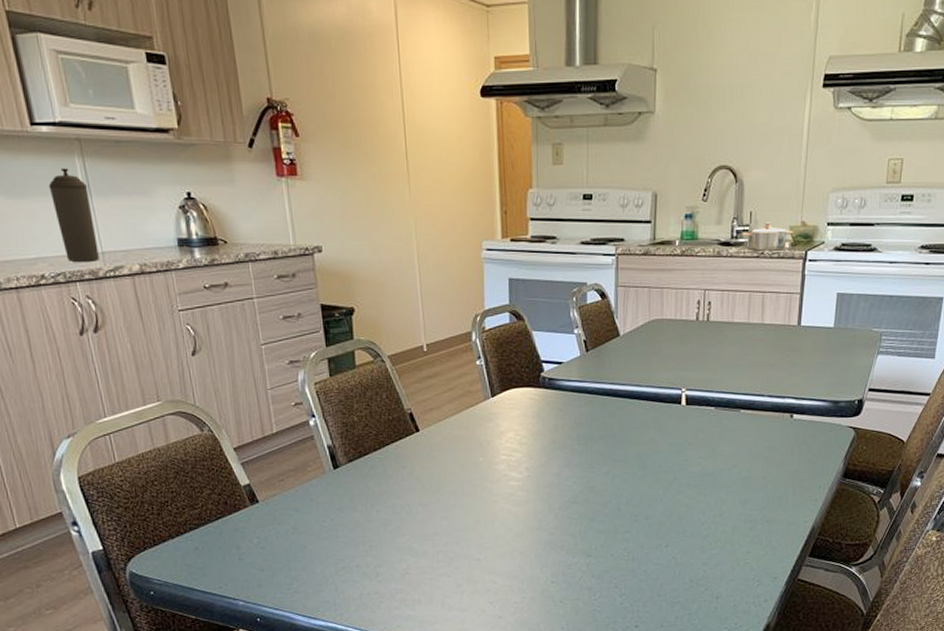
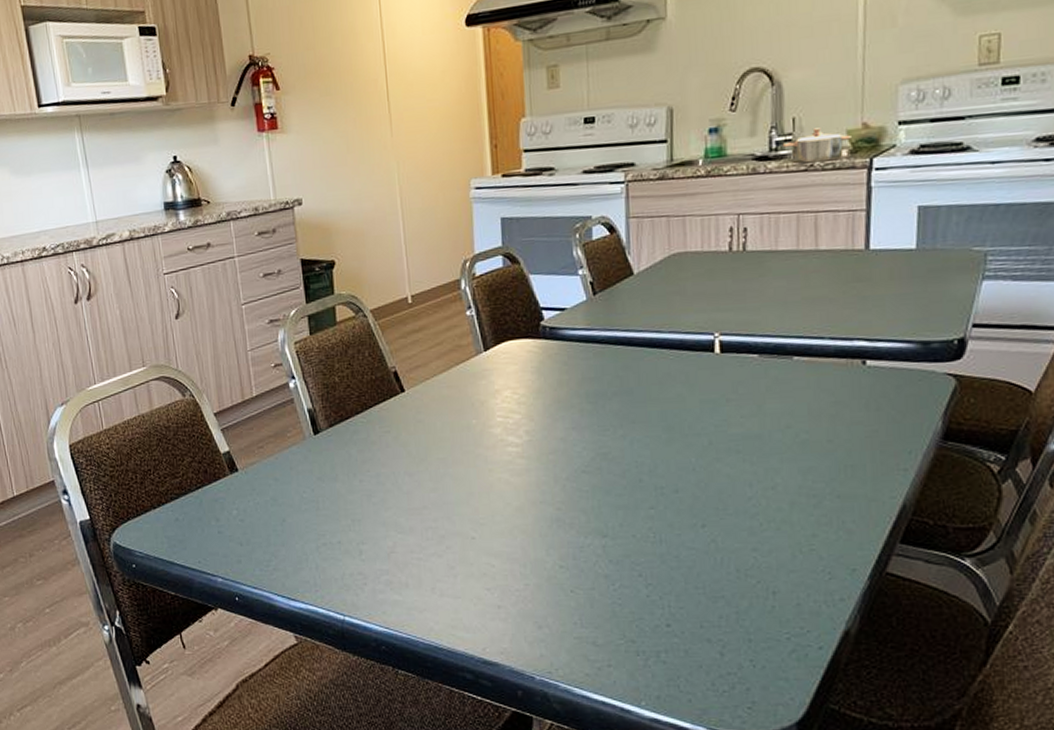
canister: present [48,168,99,262] -> none [52,143,94,233]

